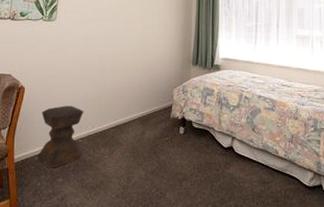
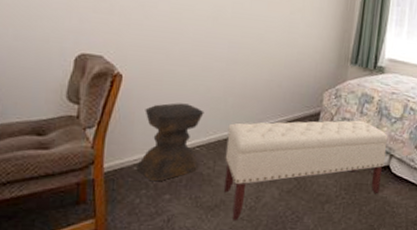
bench: none [101,110,229,199] -> present [223,120,388,221]

